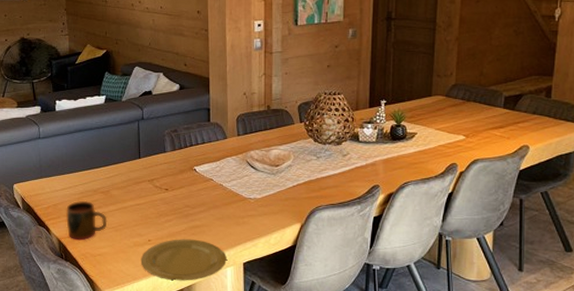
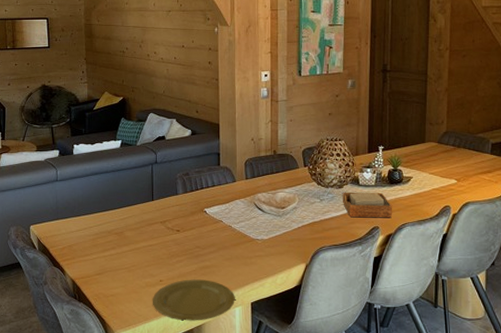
mug: present [66,200,108,241] -> none [80,241,121,281]
napkin holder: none [341,149,394,177] -> present [343,192,392,218]

